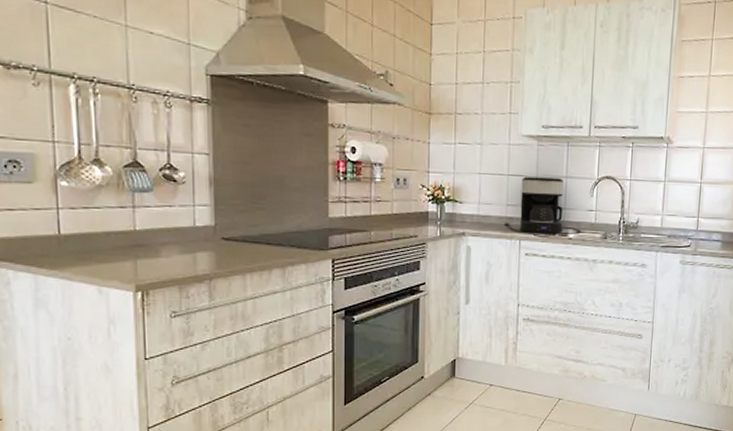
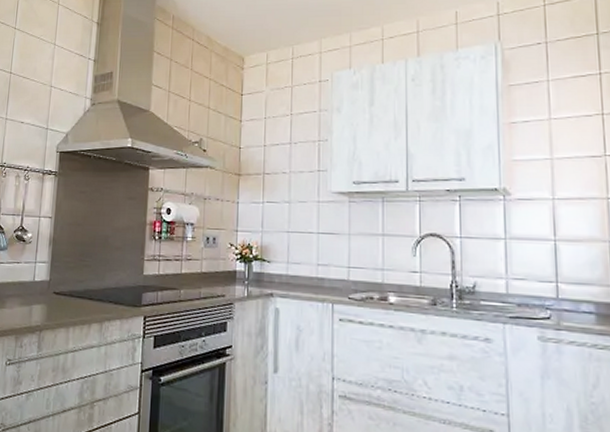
coffee maker: present [504,177,582,235] -> none [314,235,405,300]

